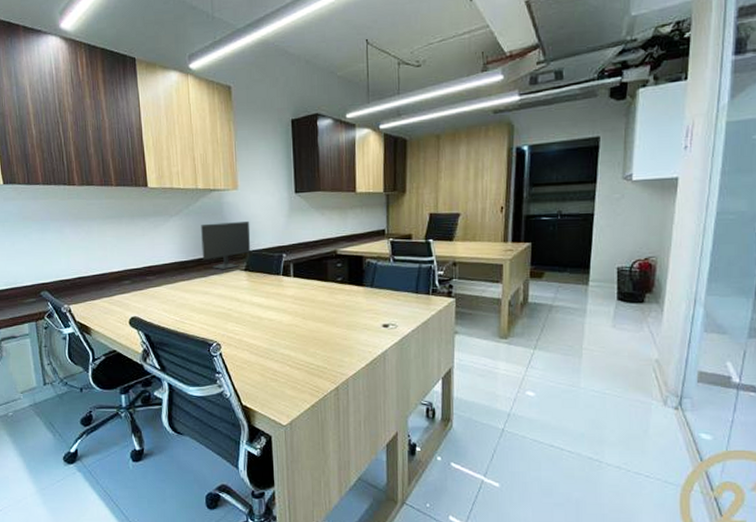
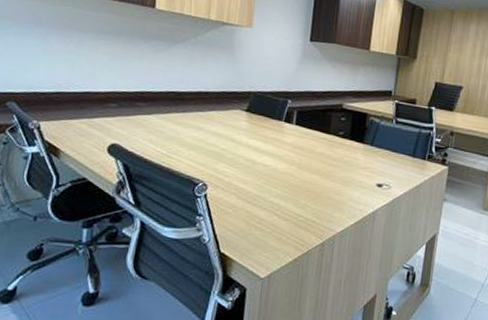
computer monitor: present [201,222,251,270] -> none [202,57,260,108]

